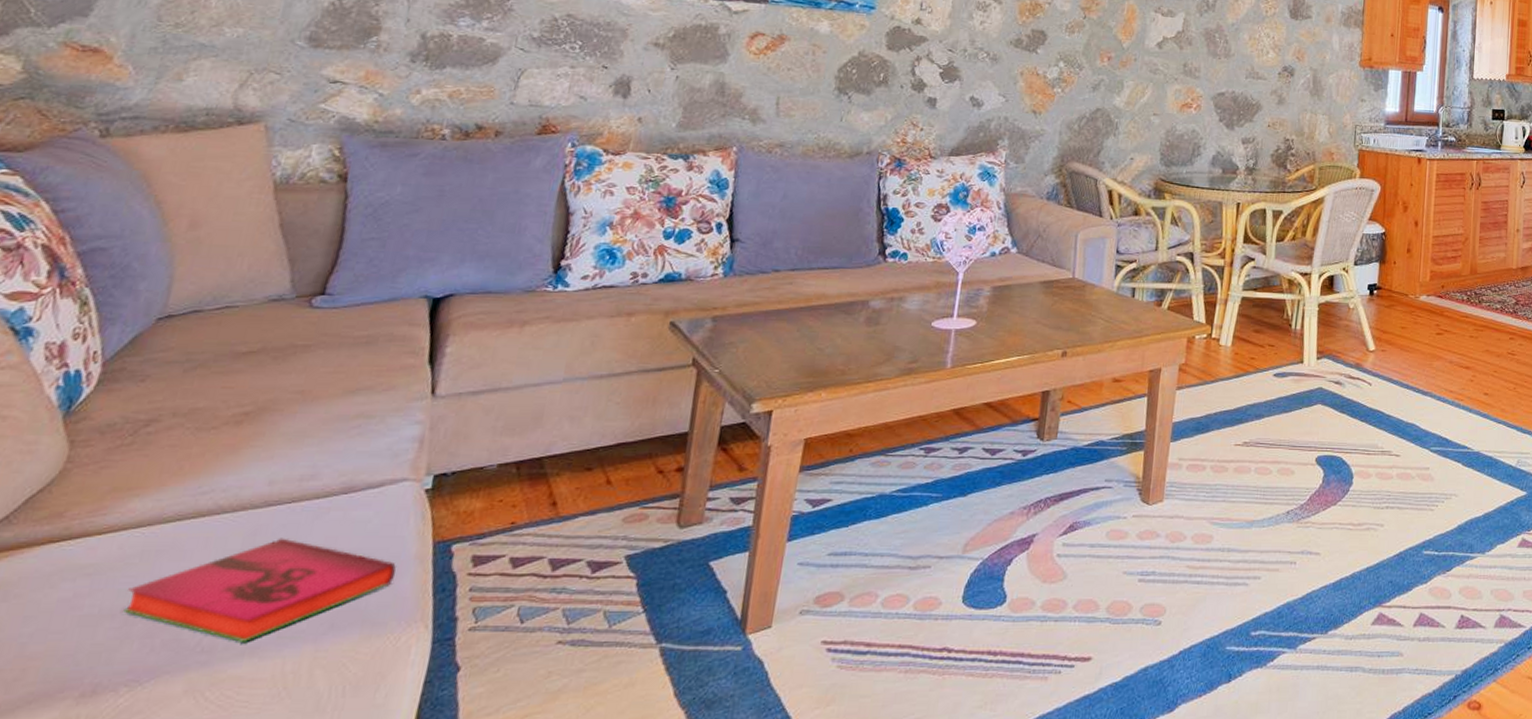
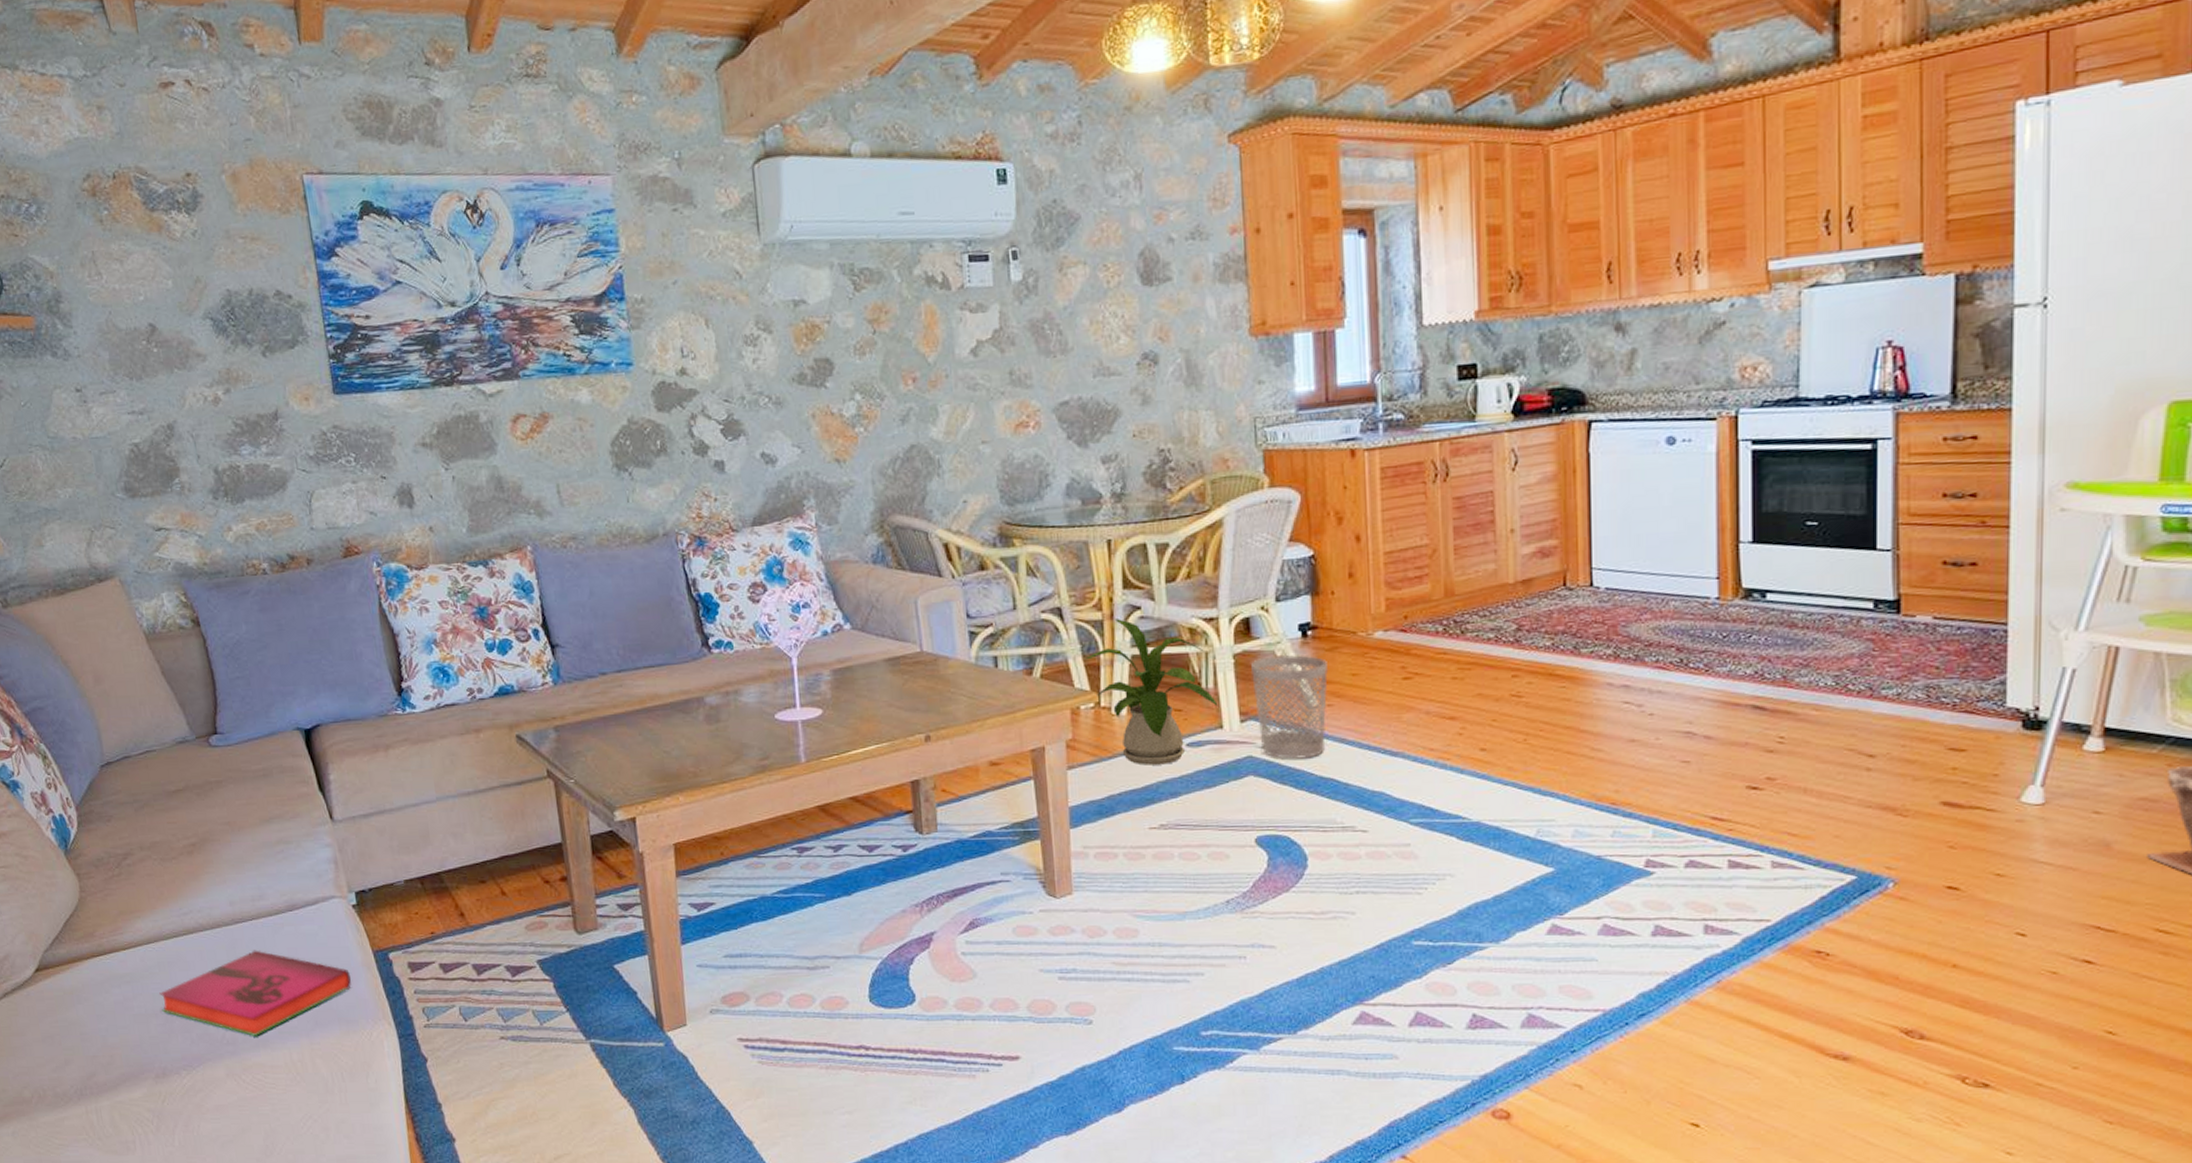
house plant: none [1205,266,1302,391] -> present [1085,619,1218,766]
wastebasket: none [1329,307,1385,393] -> present [1251,654,1328,759]

